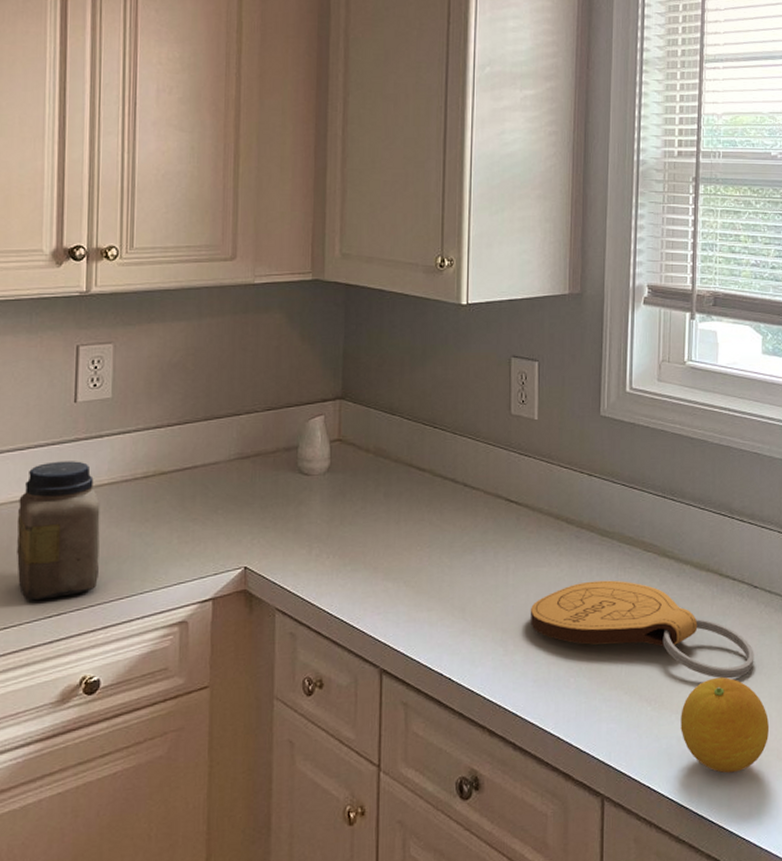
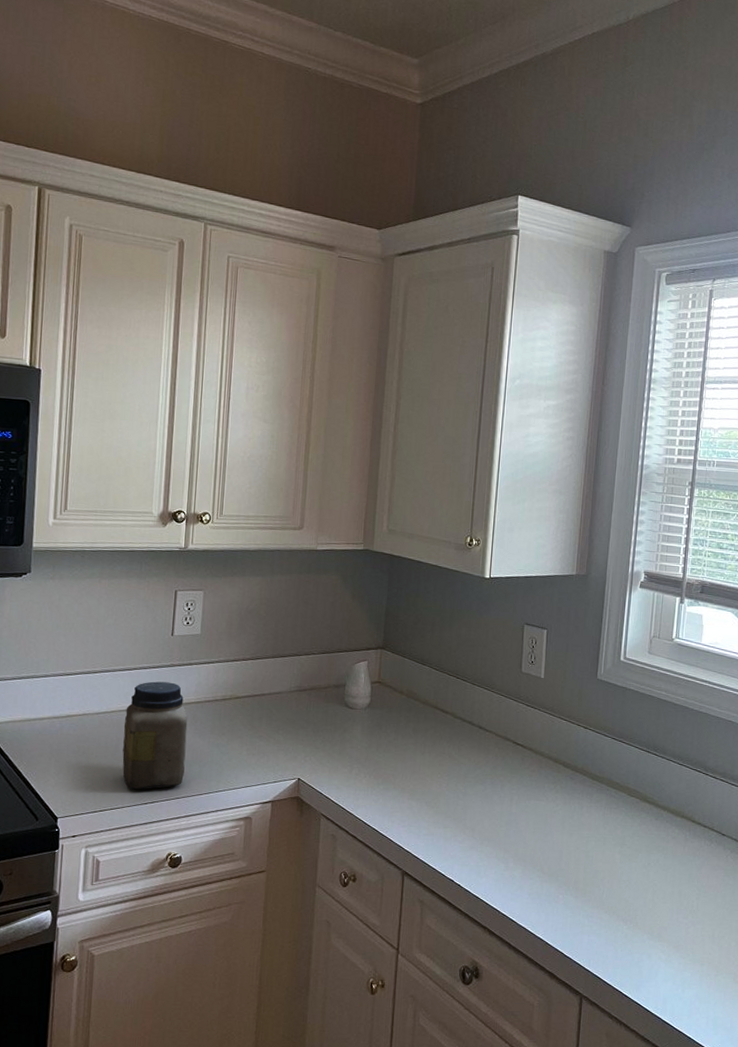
cutting board: present [530,580,754,679] -> none [528,816,719,910]
fruit: present [680,677,770,774] -> none [651,907,729,989]

